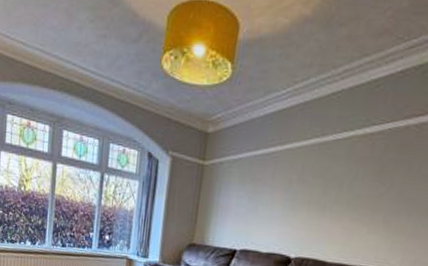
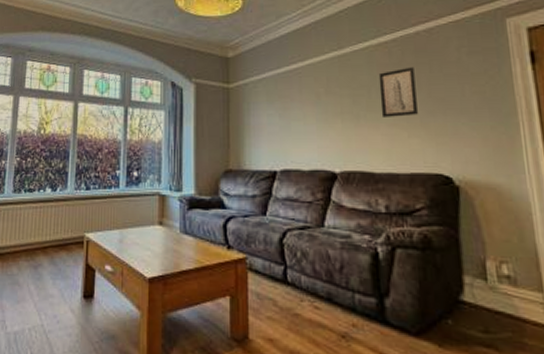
wall art: none [347,163,393,213] -> present [378,66,418,117]

